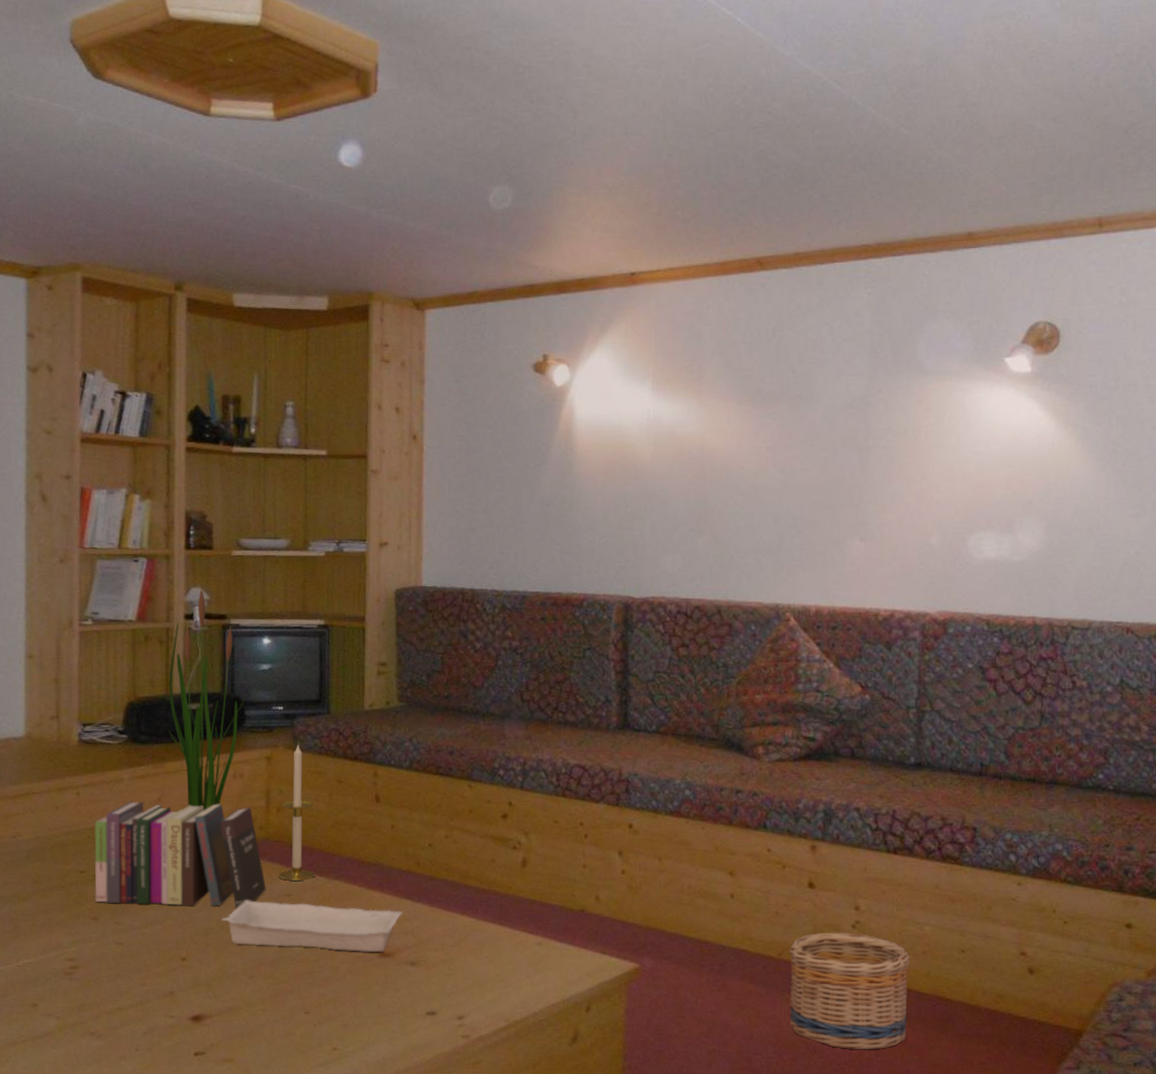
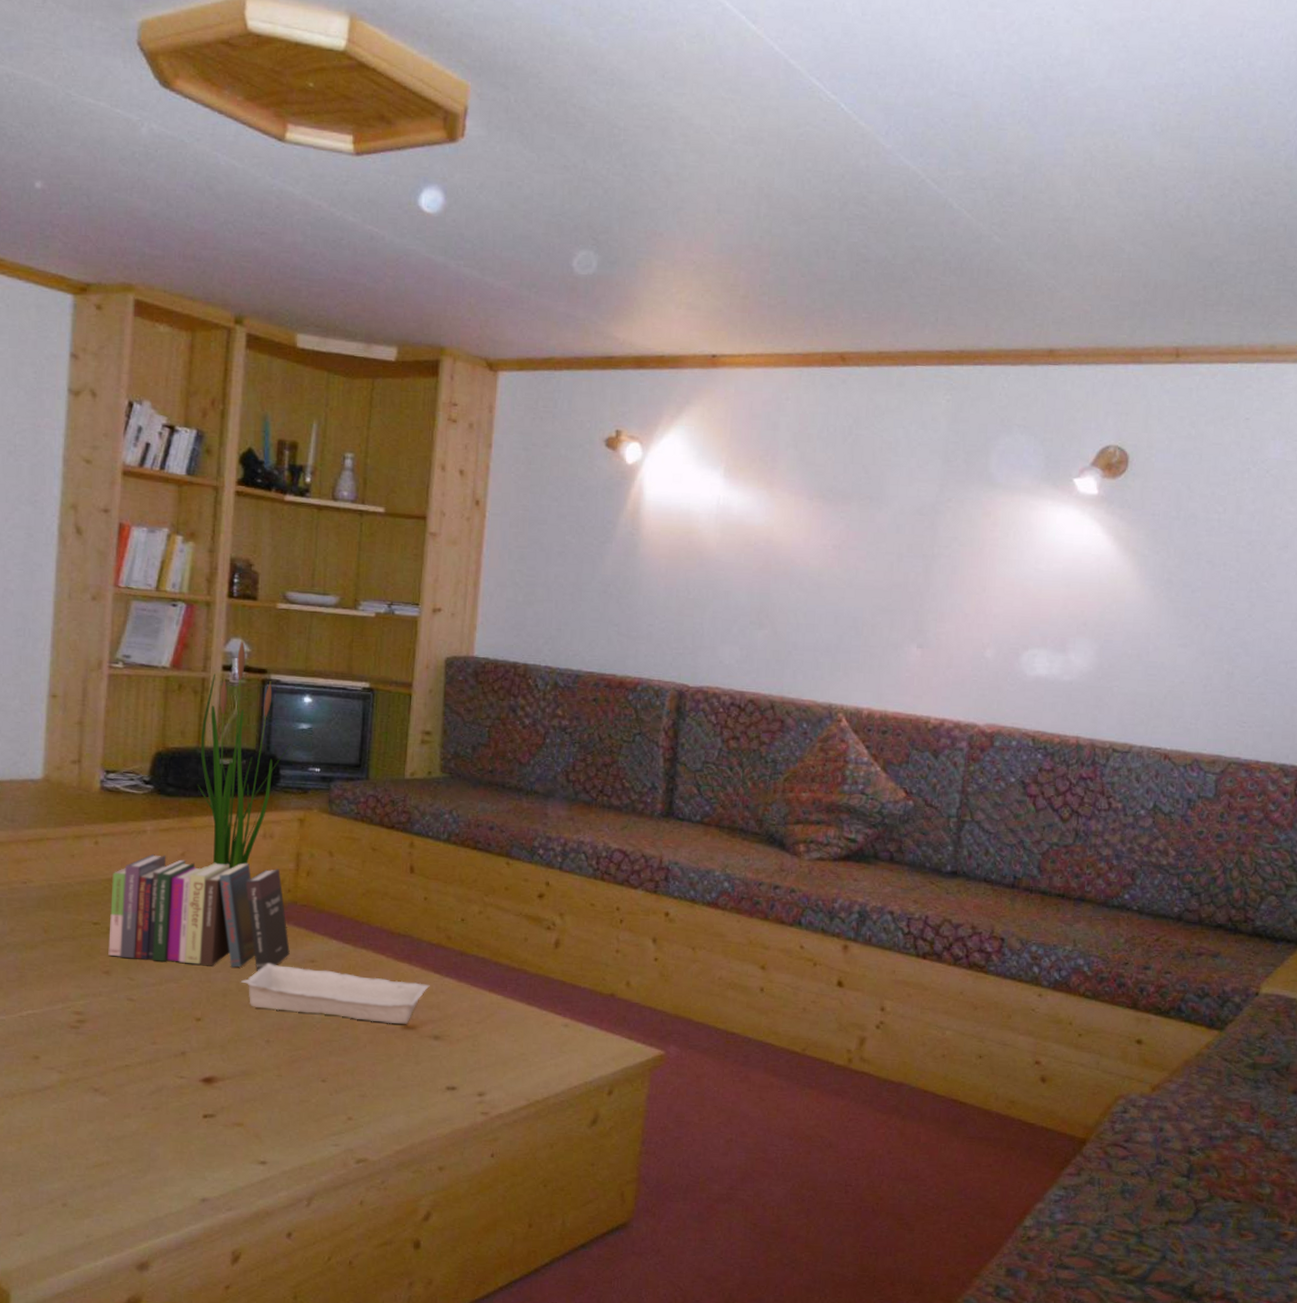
candle: present [278,743,315,881] -> none [303,807,345,947]
basket: present [789,933,910,1050] -> none [808,1031,930,1147]

